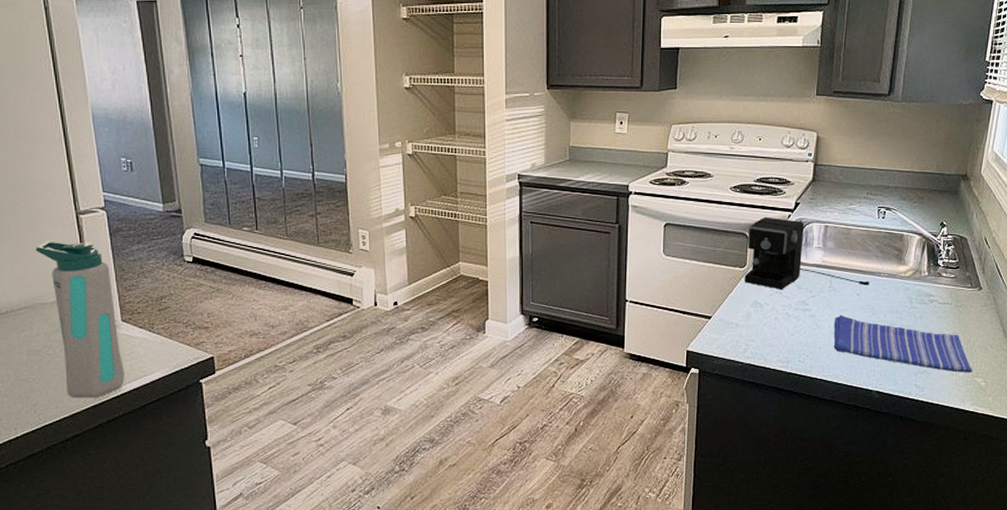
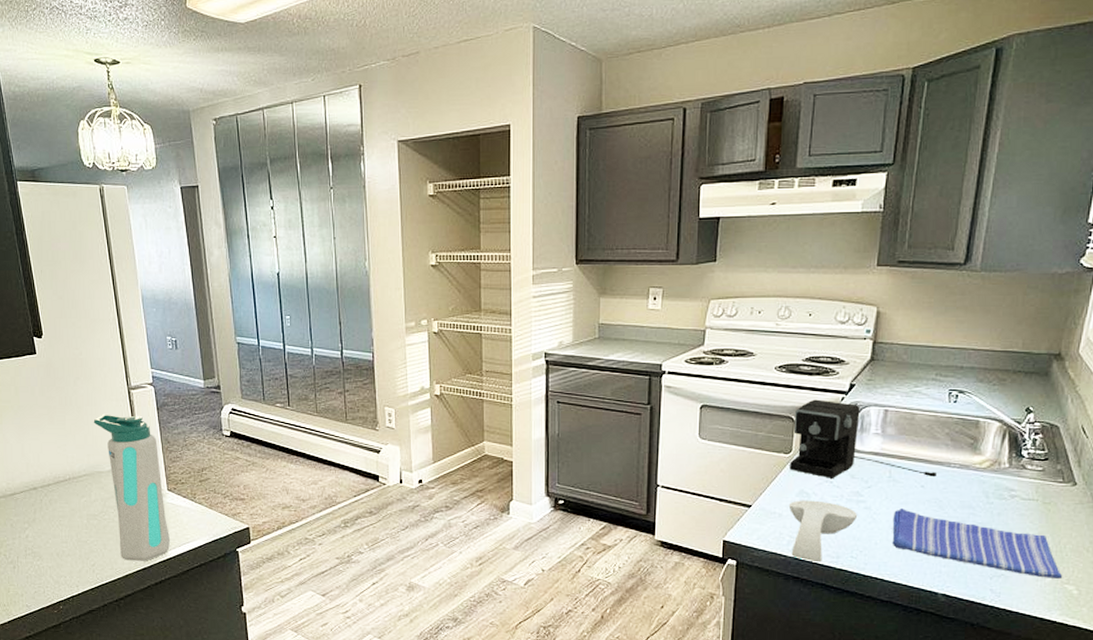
spoon rest: none [744,310,804,368] -> present [788,500,858,563]

